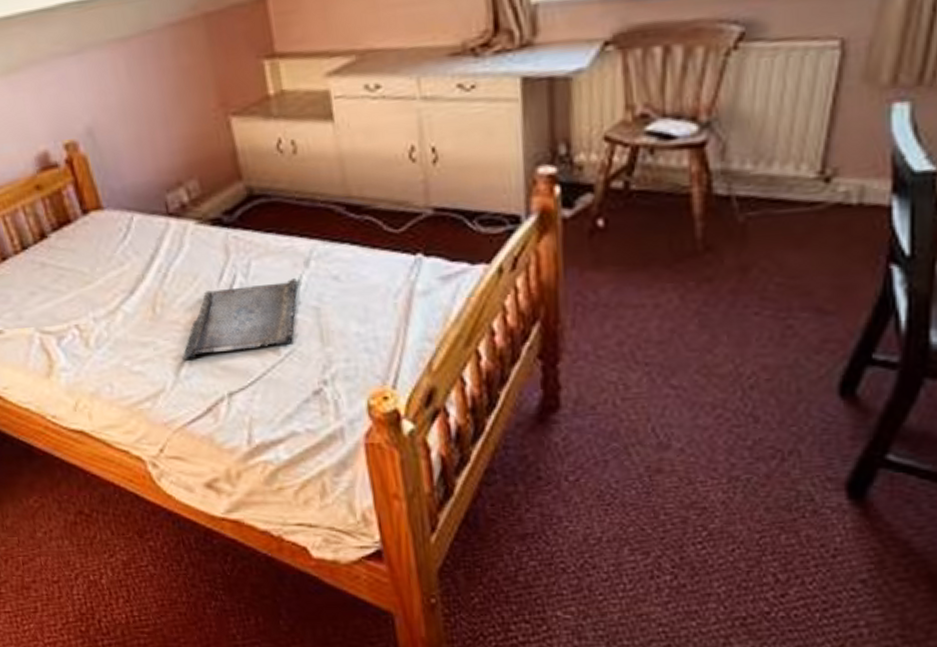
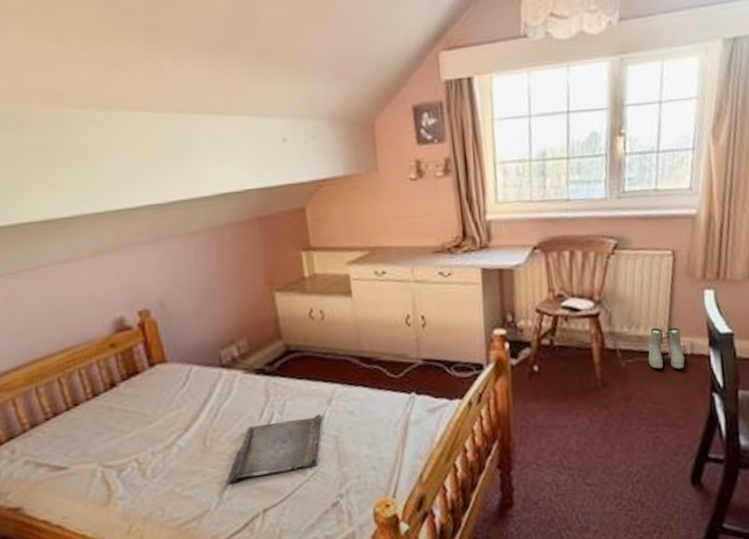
boots: none [784,163,846,227] -> present [648,327,685,369]

